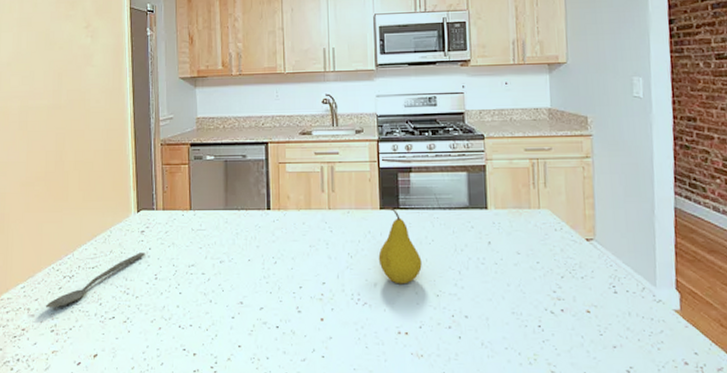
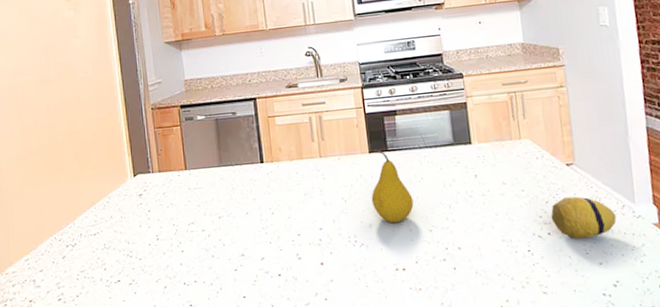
spoon: present [45,253,145,308] -> none [50,215,145,278]
decorative egg: none [565,274,635,319] -> present [550,196,617,239]

